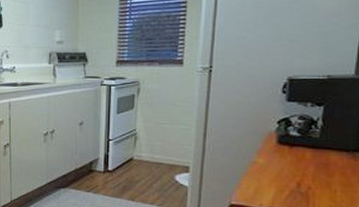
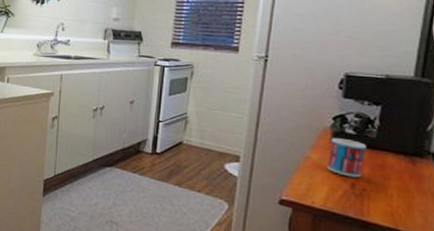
mug: none [273,141,310,178] -> present [326,138,366,178]

